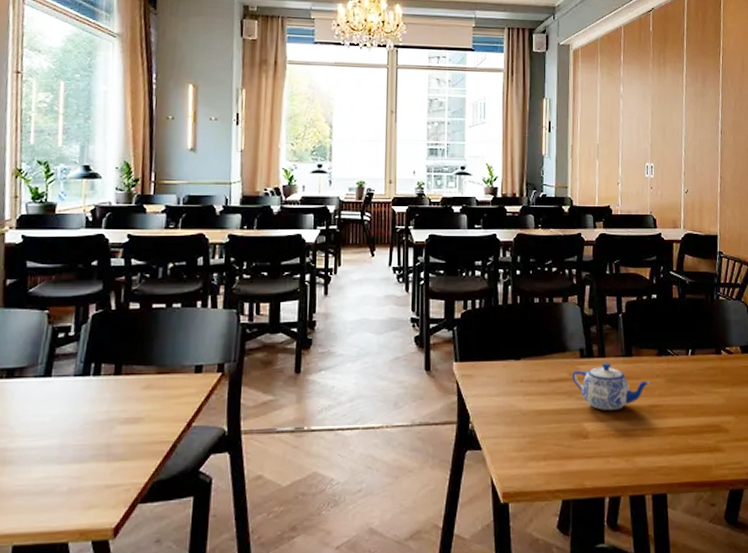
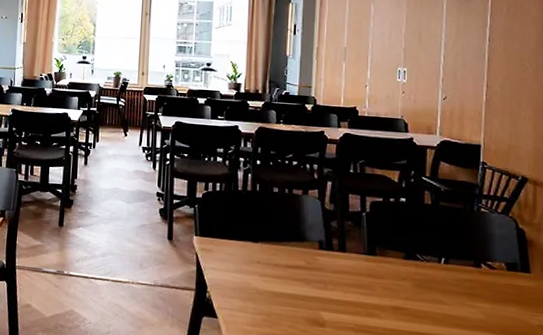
teapot: present [572,363,651,410] -> none [310,257,396,305]

